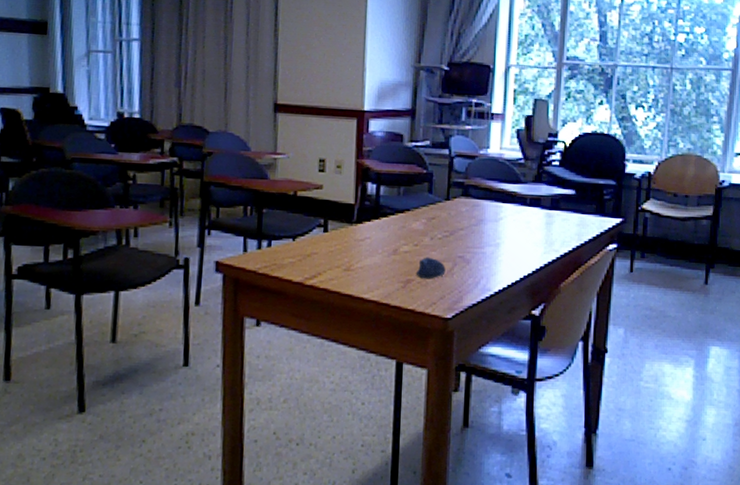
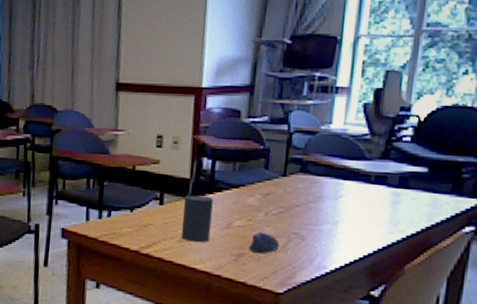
cup: none [347,221,379,271] -> present [181,195,213,243]

